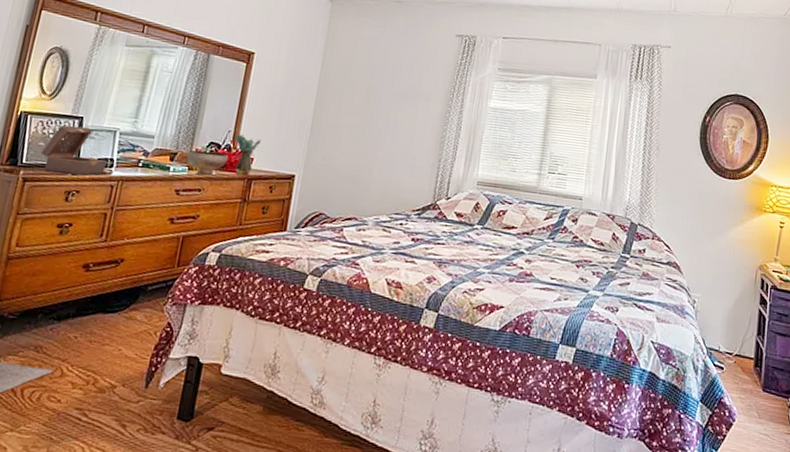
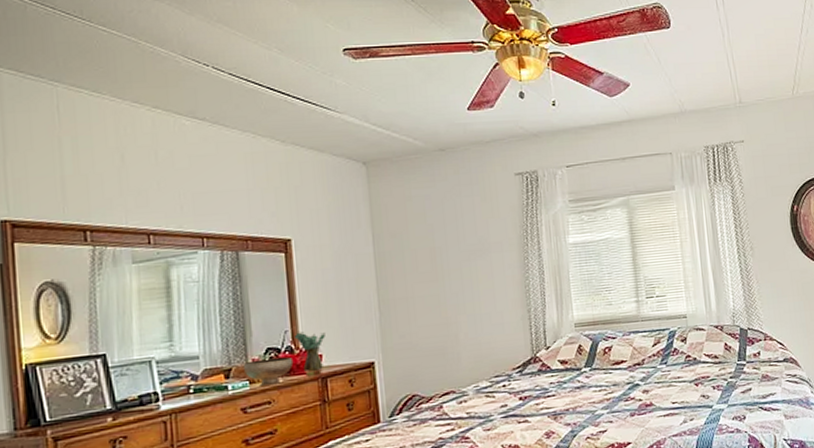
jewelry box: present [41,125,107,177] -> none [66,364,151,425]

